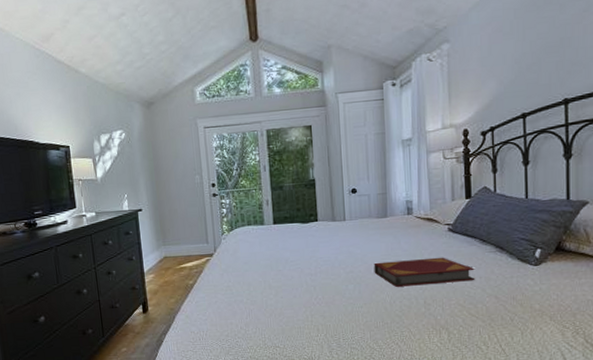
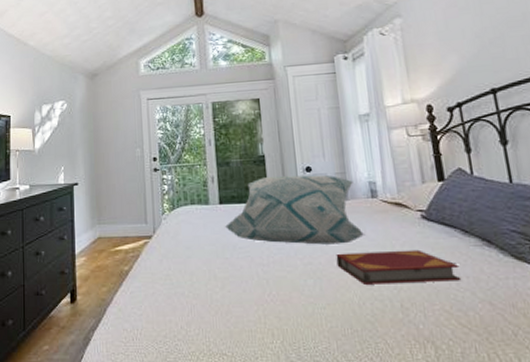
decorative pillow: none [278,195,400,256] -> present [224,175,365,245]

